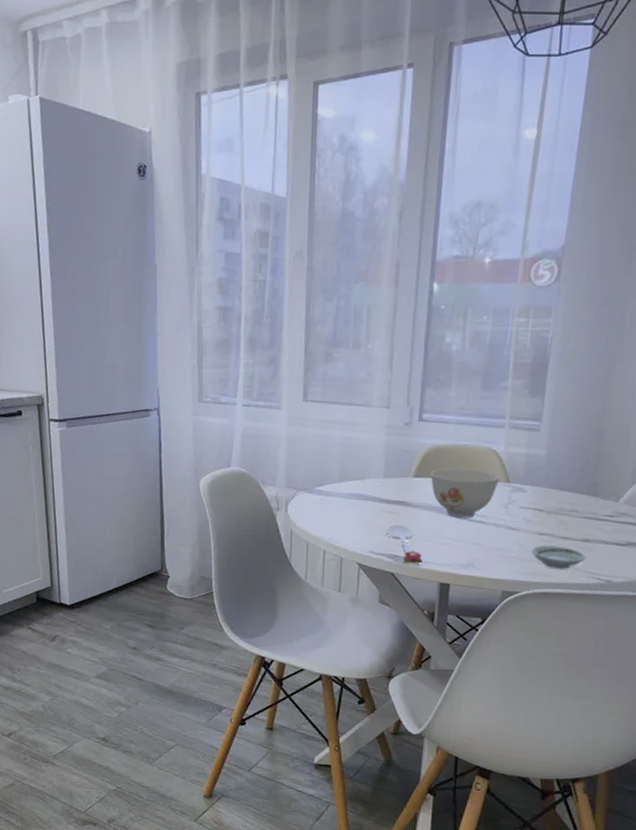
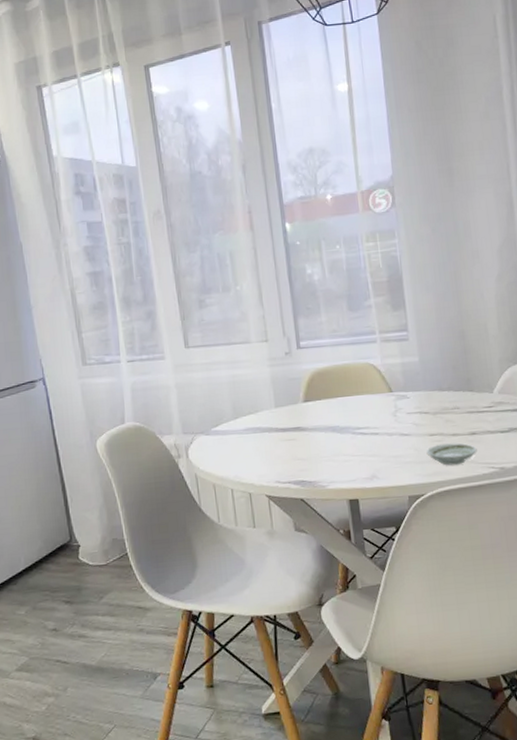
spoon: present [385,524,423,564] -> none [287,450,328,487]
bowl: present [430,468,500,519] -> none [318,385,383,434]

